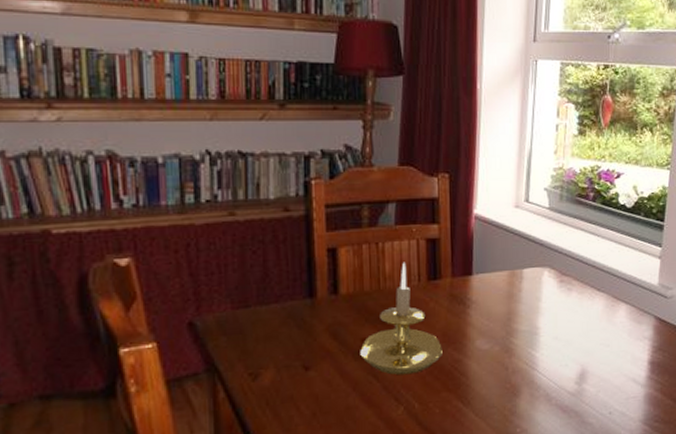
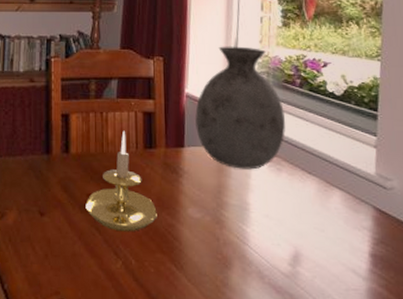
vase: none [485,158,578,293] -> present [195,46,286,170]

